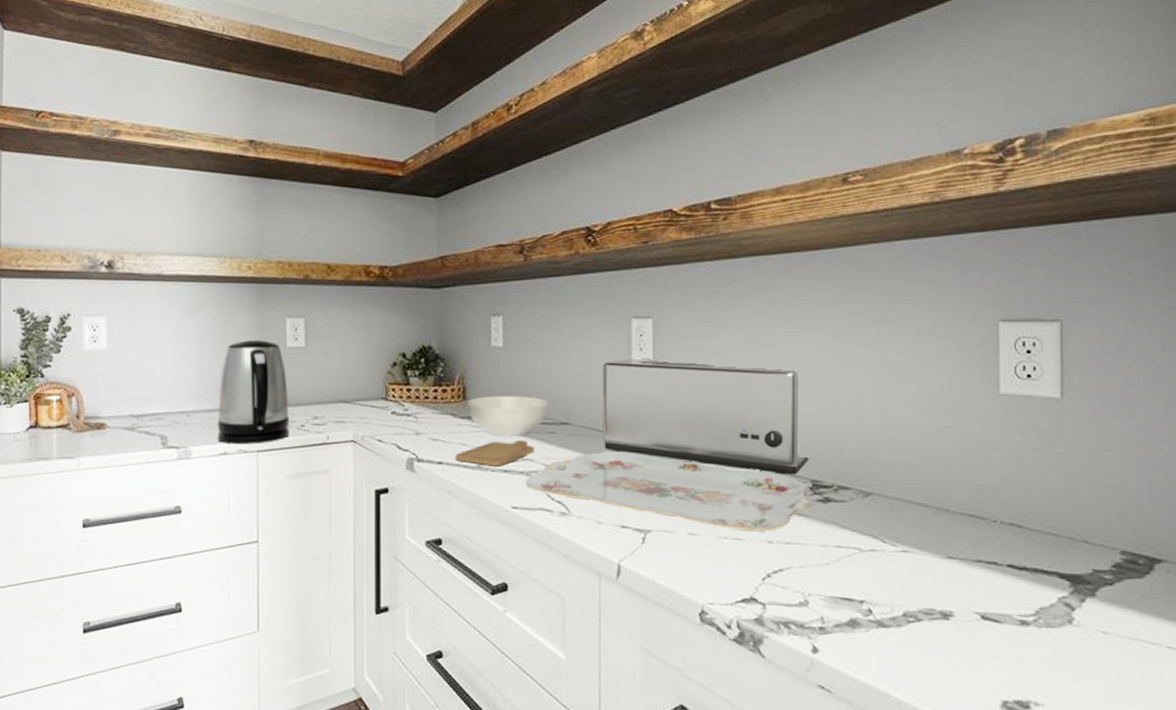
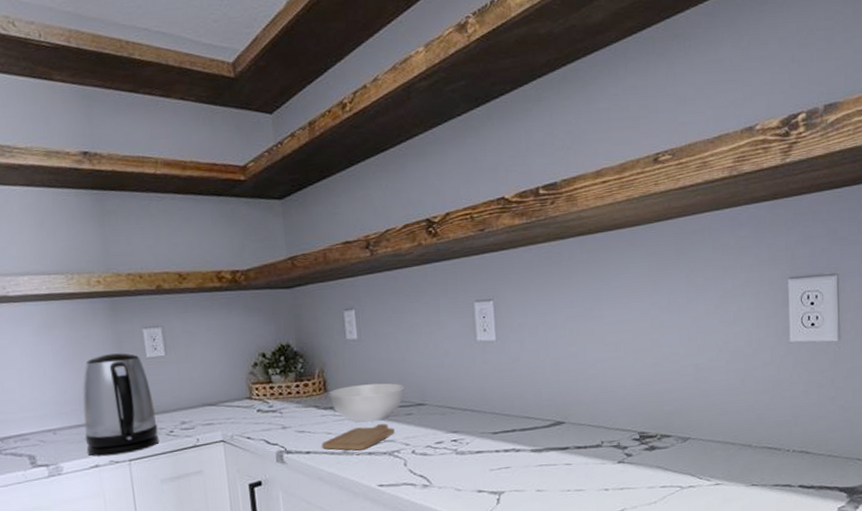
serving tray: present [525,451,811,532] -> none [389,424,639,483]
toaster: present [602,358,812,475] -> none [450,337,638,431]

